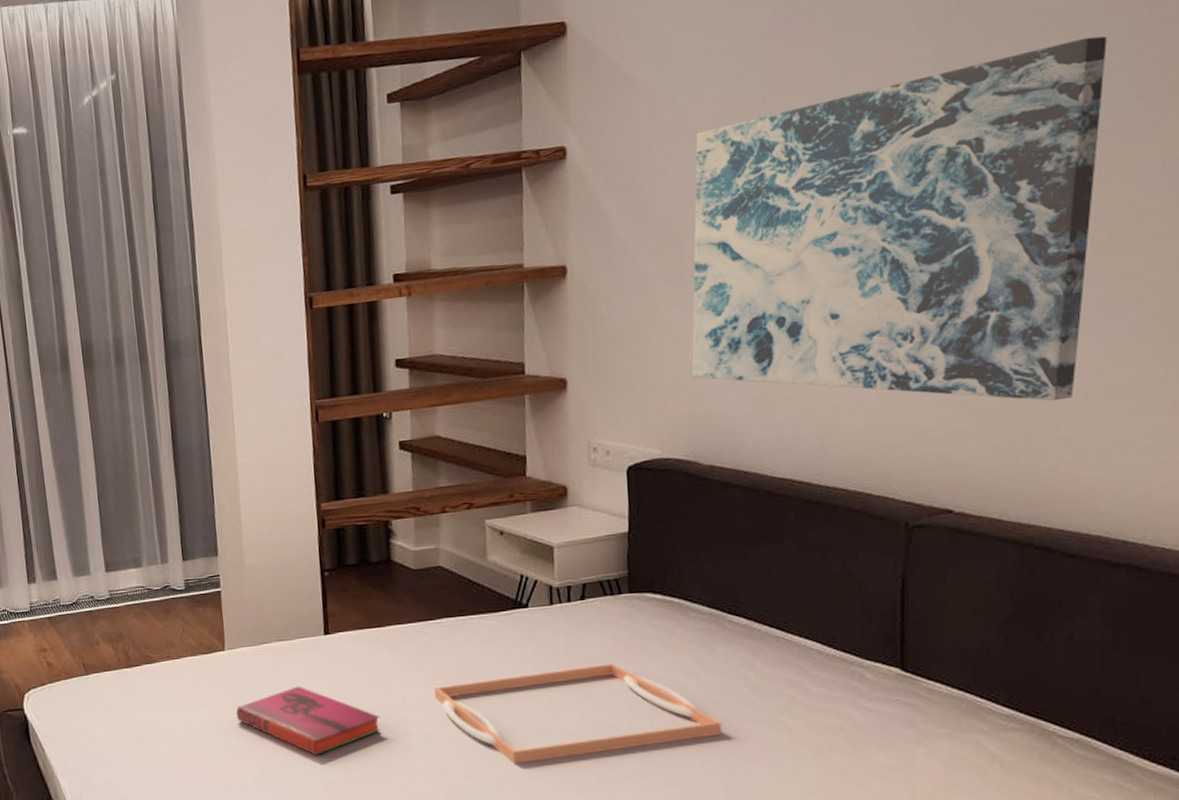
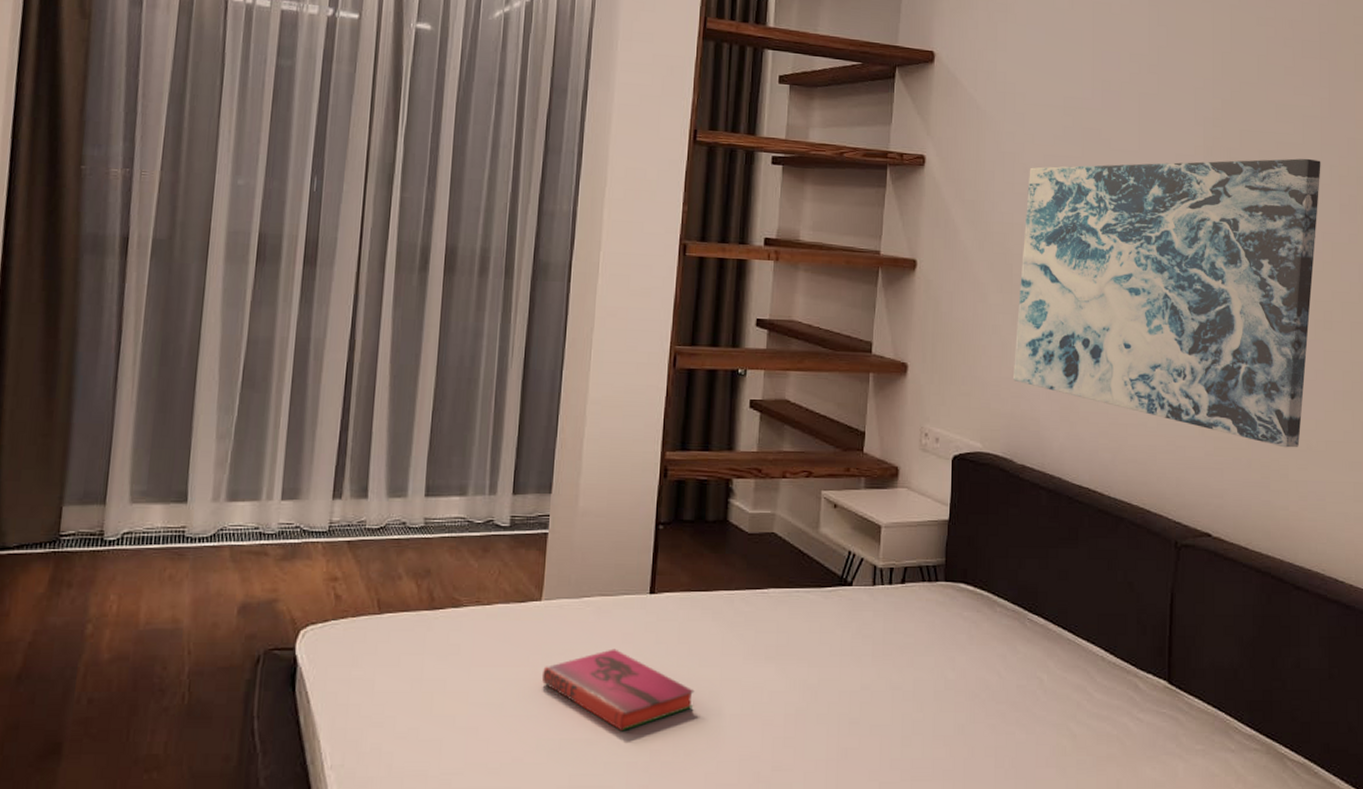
serving tray: present [434,663,722,764] -> none [752,652,1017,755]

